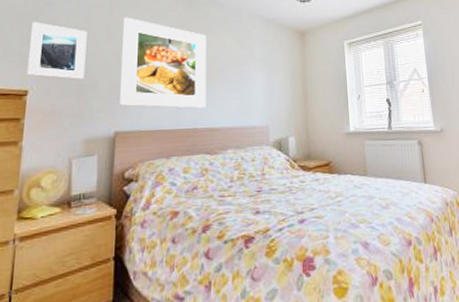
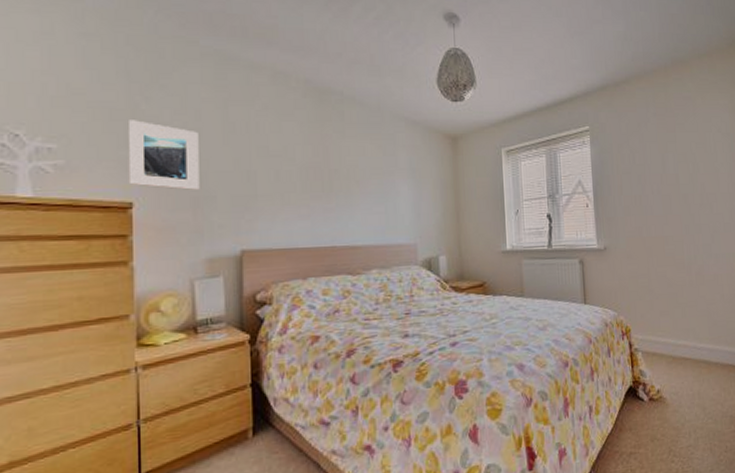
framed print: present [119,17,206,108] -> none [241,116,345,224]

